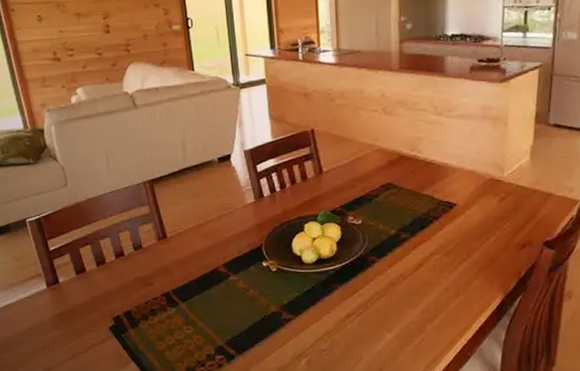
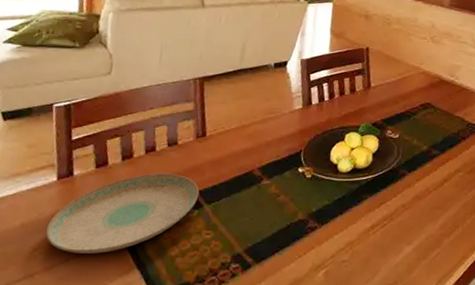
plate: none [49,275,173,350] -> present [45,173,200,254]

